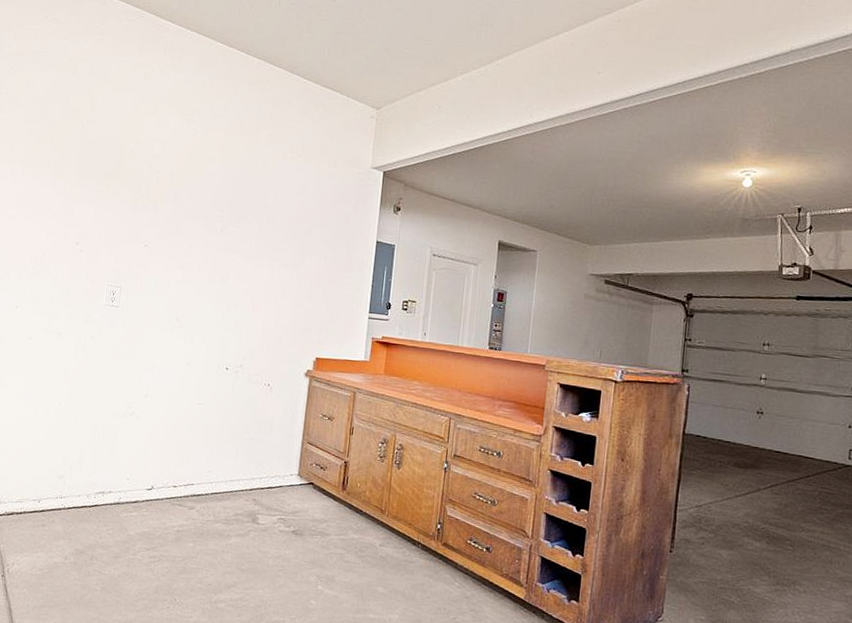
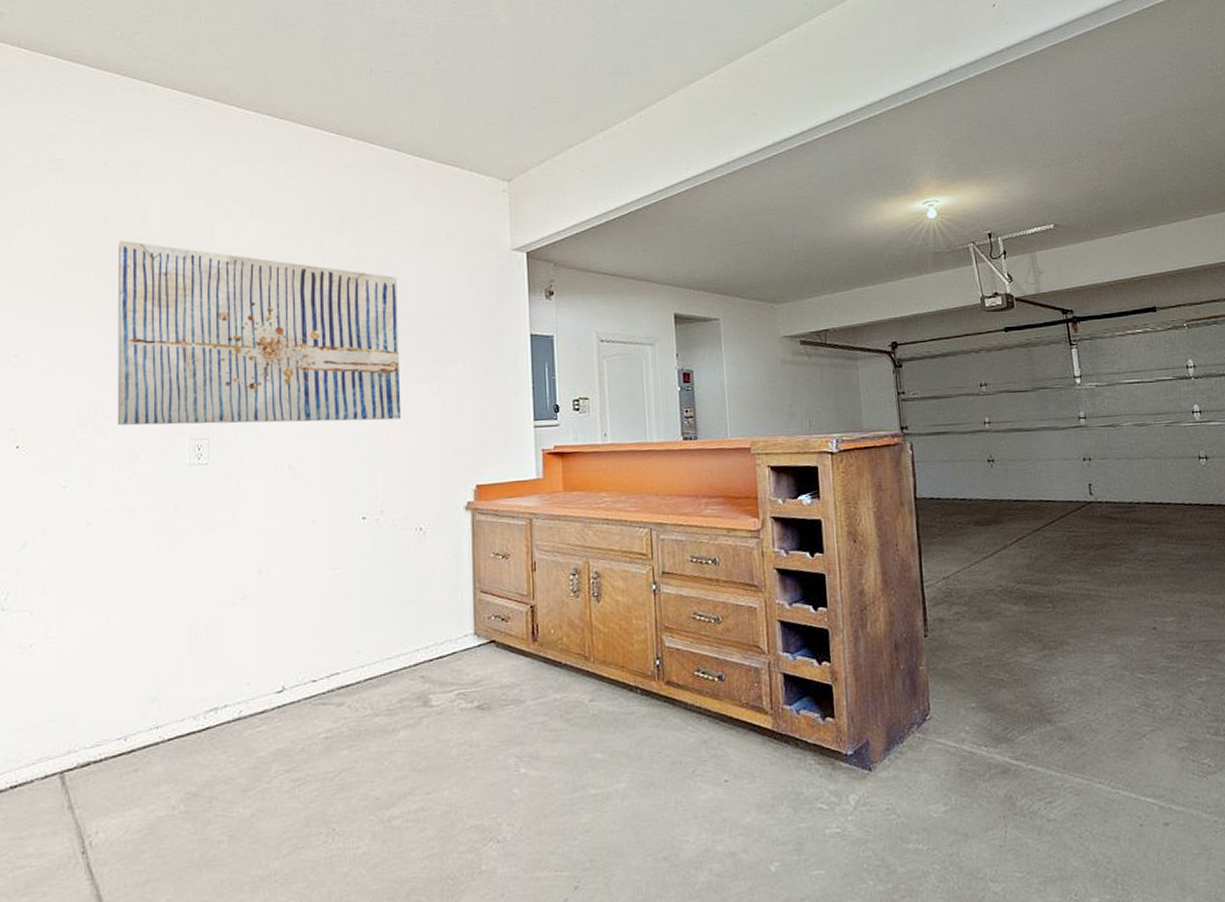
wall art: none [58,122,277,295] -> present [117,240,402,426]

